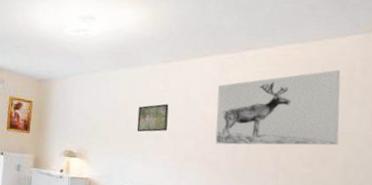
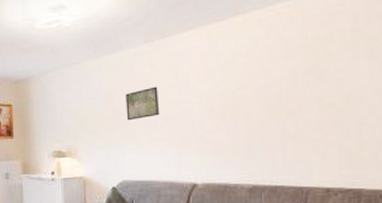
wall art: present [215,69,341,146] -> none [209,22,349,122]

